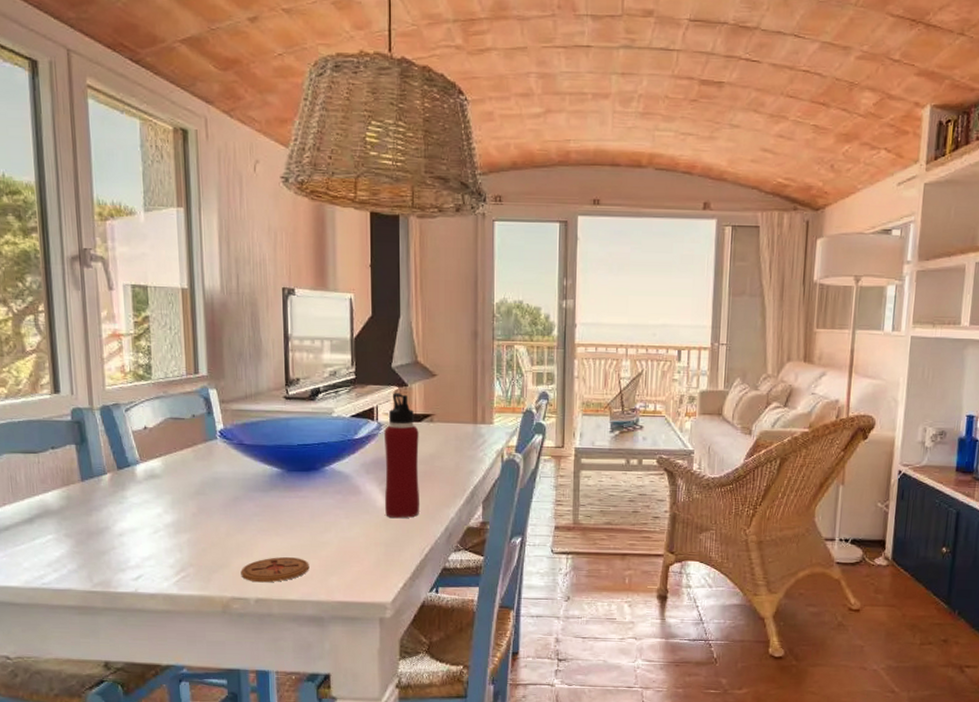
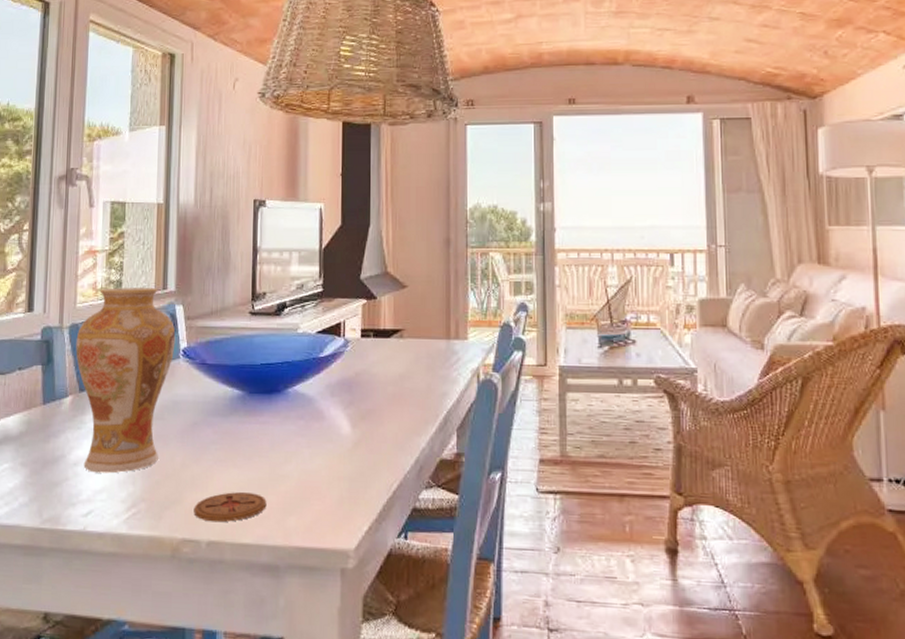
vase: none [108,371,212,543] -> present [75,287,176,474]
water bottle: present [384,392,419,519] -> none [349,306,388,449]

